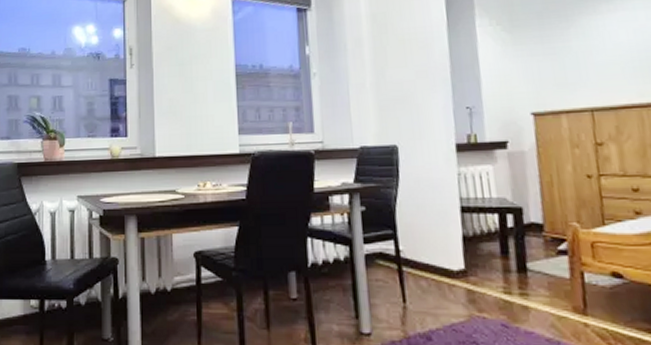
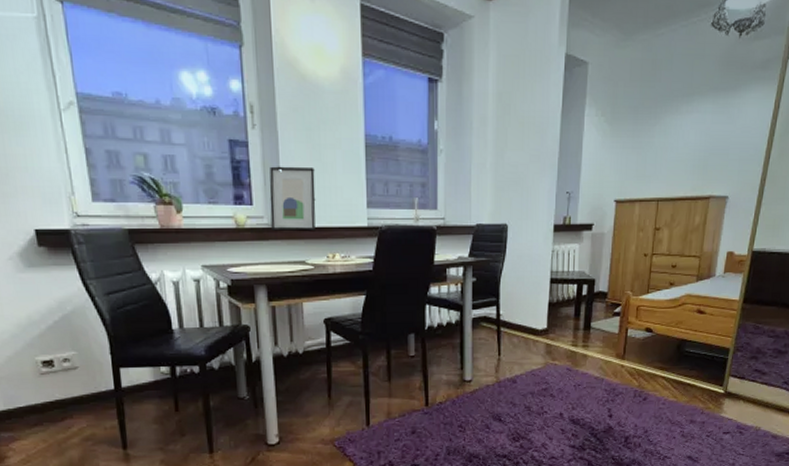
picture frame: none [143,99,187,161] -> present [269,166,316,232]

